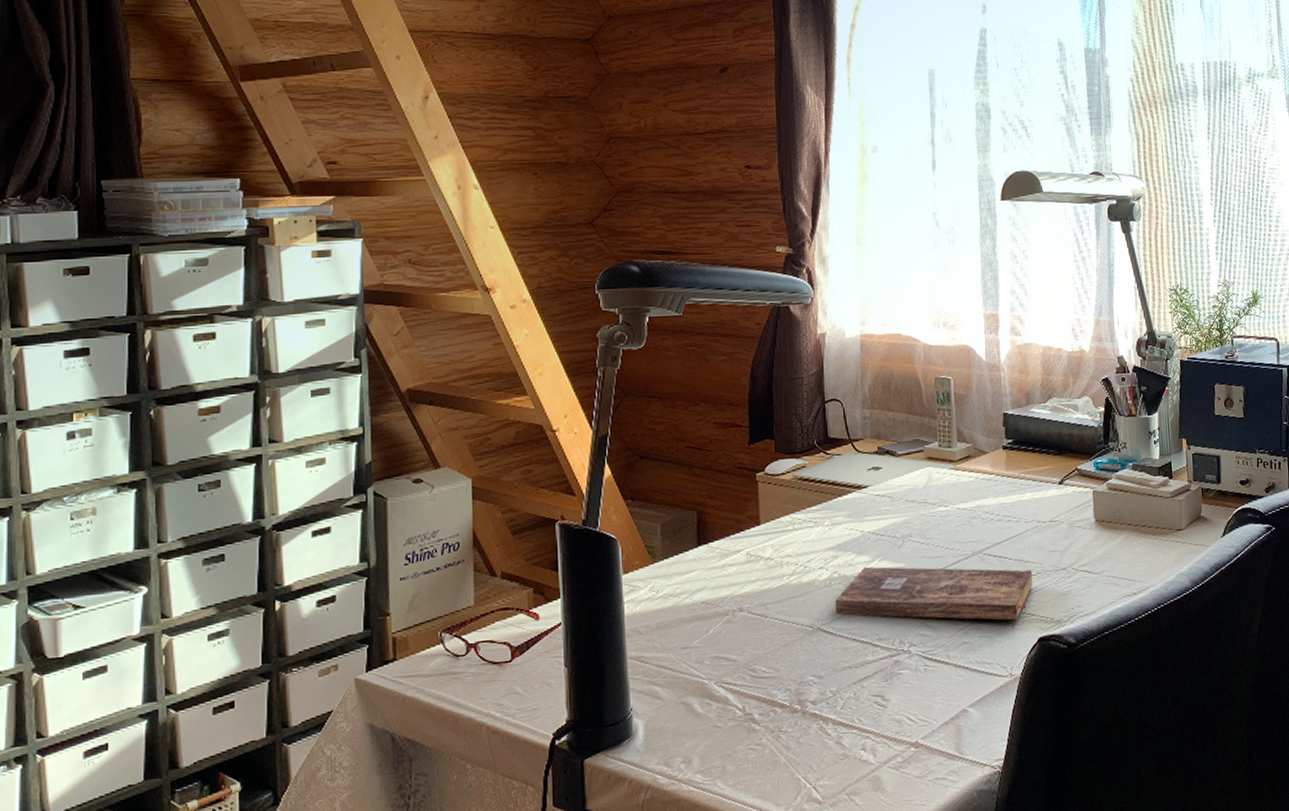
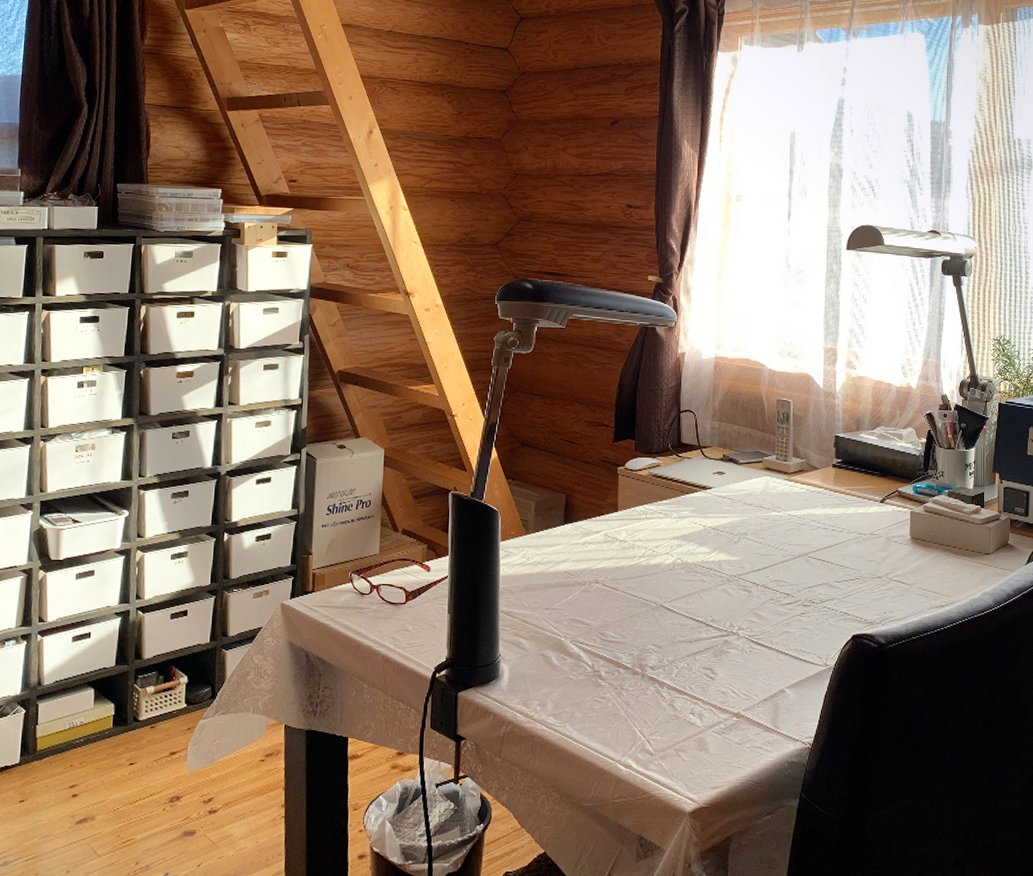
bible: present [835,566,1033,621] -> none [677,557,851,617]

